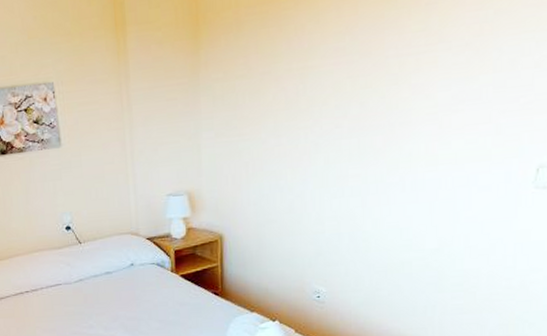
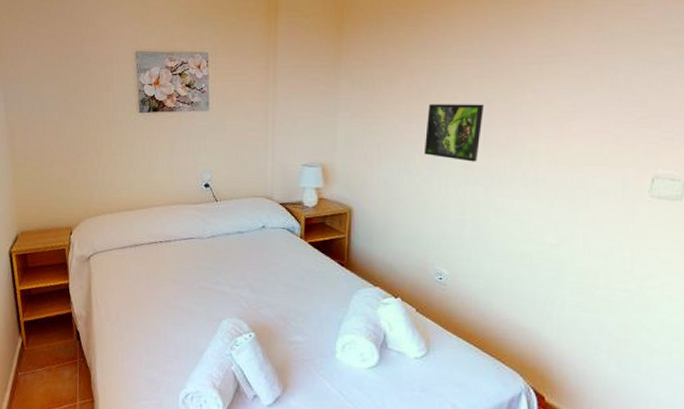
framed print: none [295,107,357,172] -> present [423,104,484,162]

